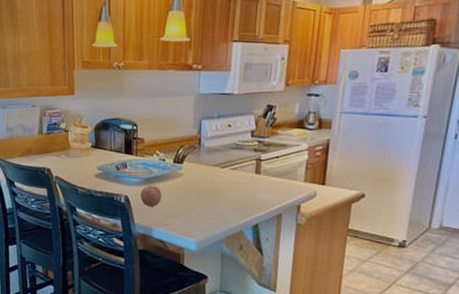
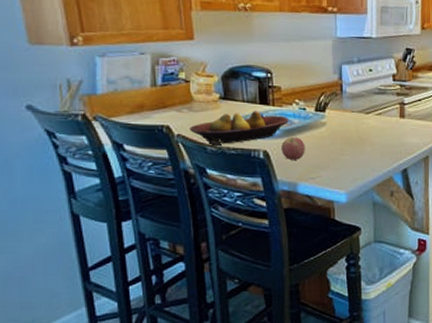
fruit bowl: none [65,159,149,188] -> present [190,111,289,144]

